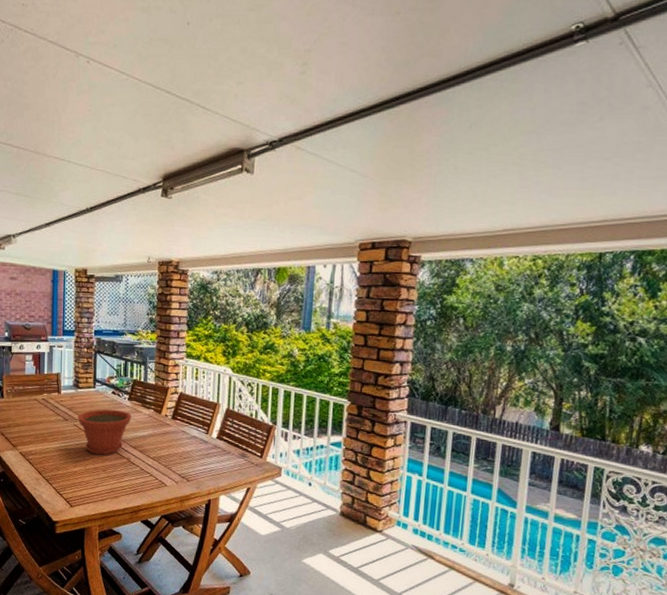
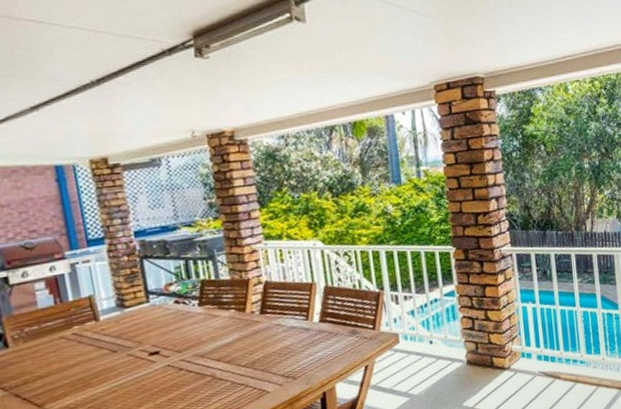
plant pot: present [78,409,132,456] -> none [131,320,208,384]

